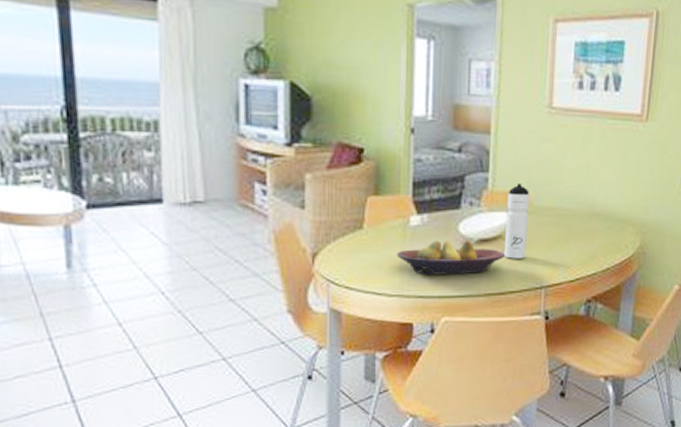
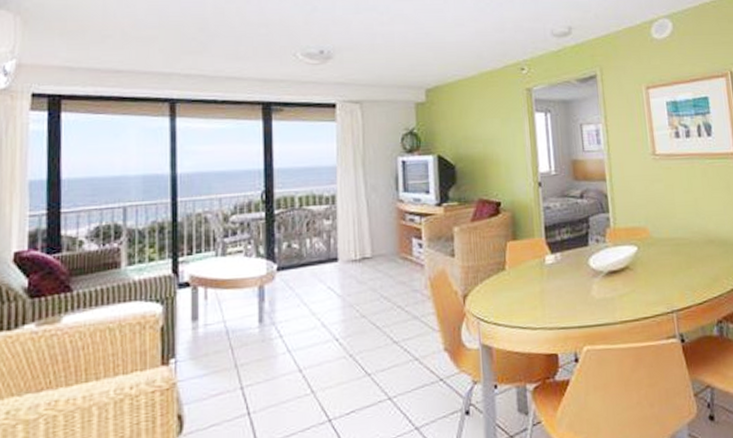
fruit bowl: present [396,240,505,275] -> none [536,273,634,308]
water bottle: present [503,184,530,259] -> none [628,220,653,287]

